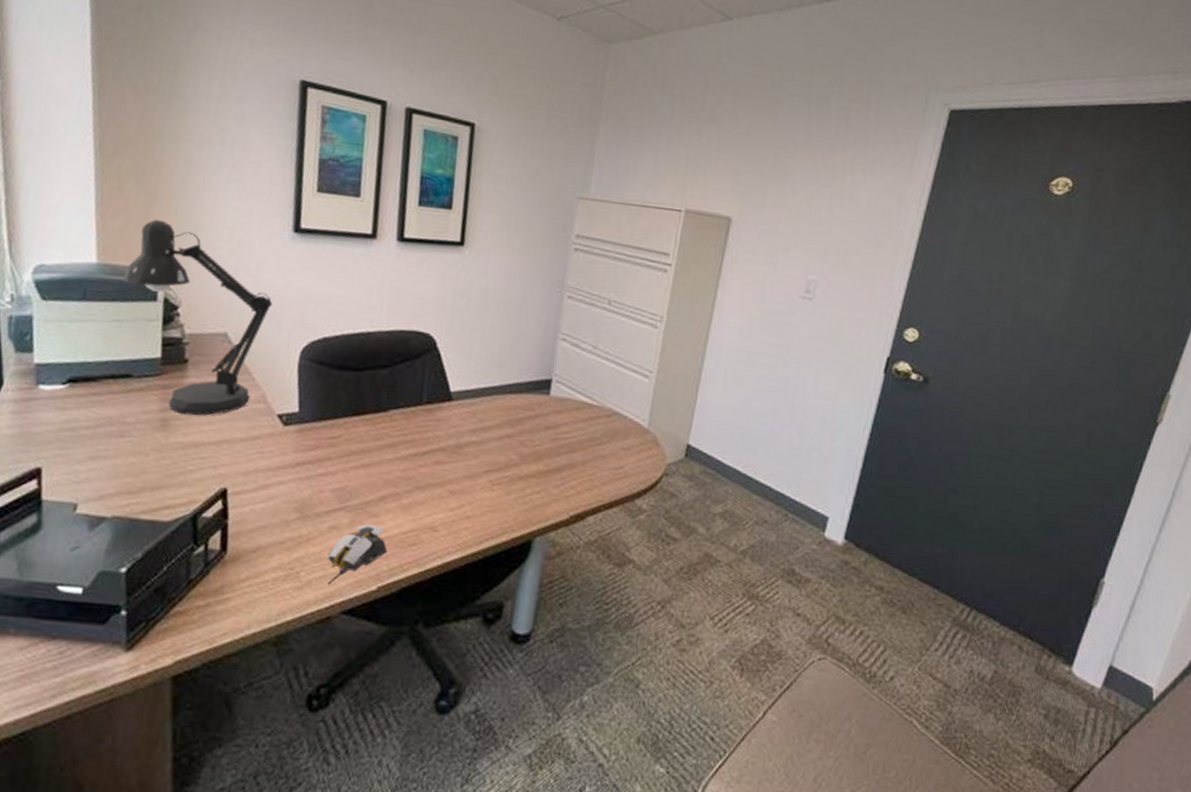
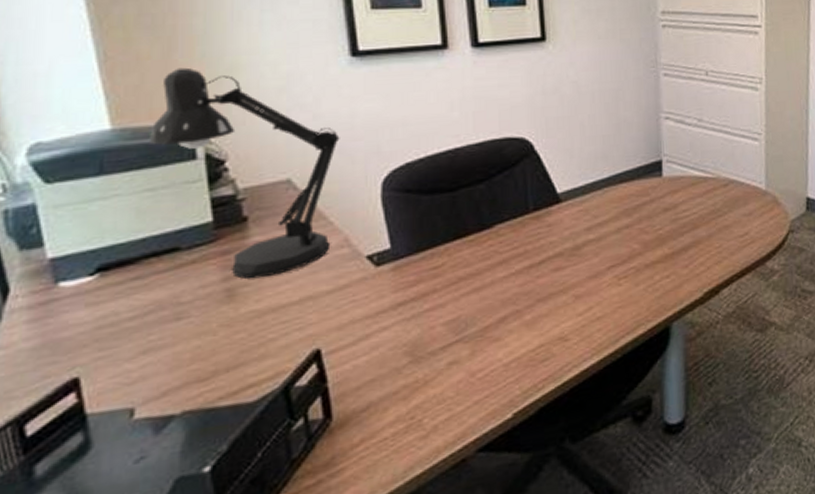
computer mouse: present [327,525,388,585] -> none [452,349,518,426]

